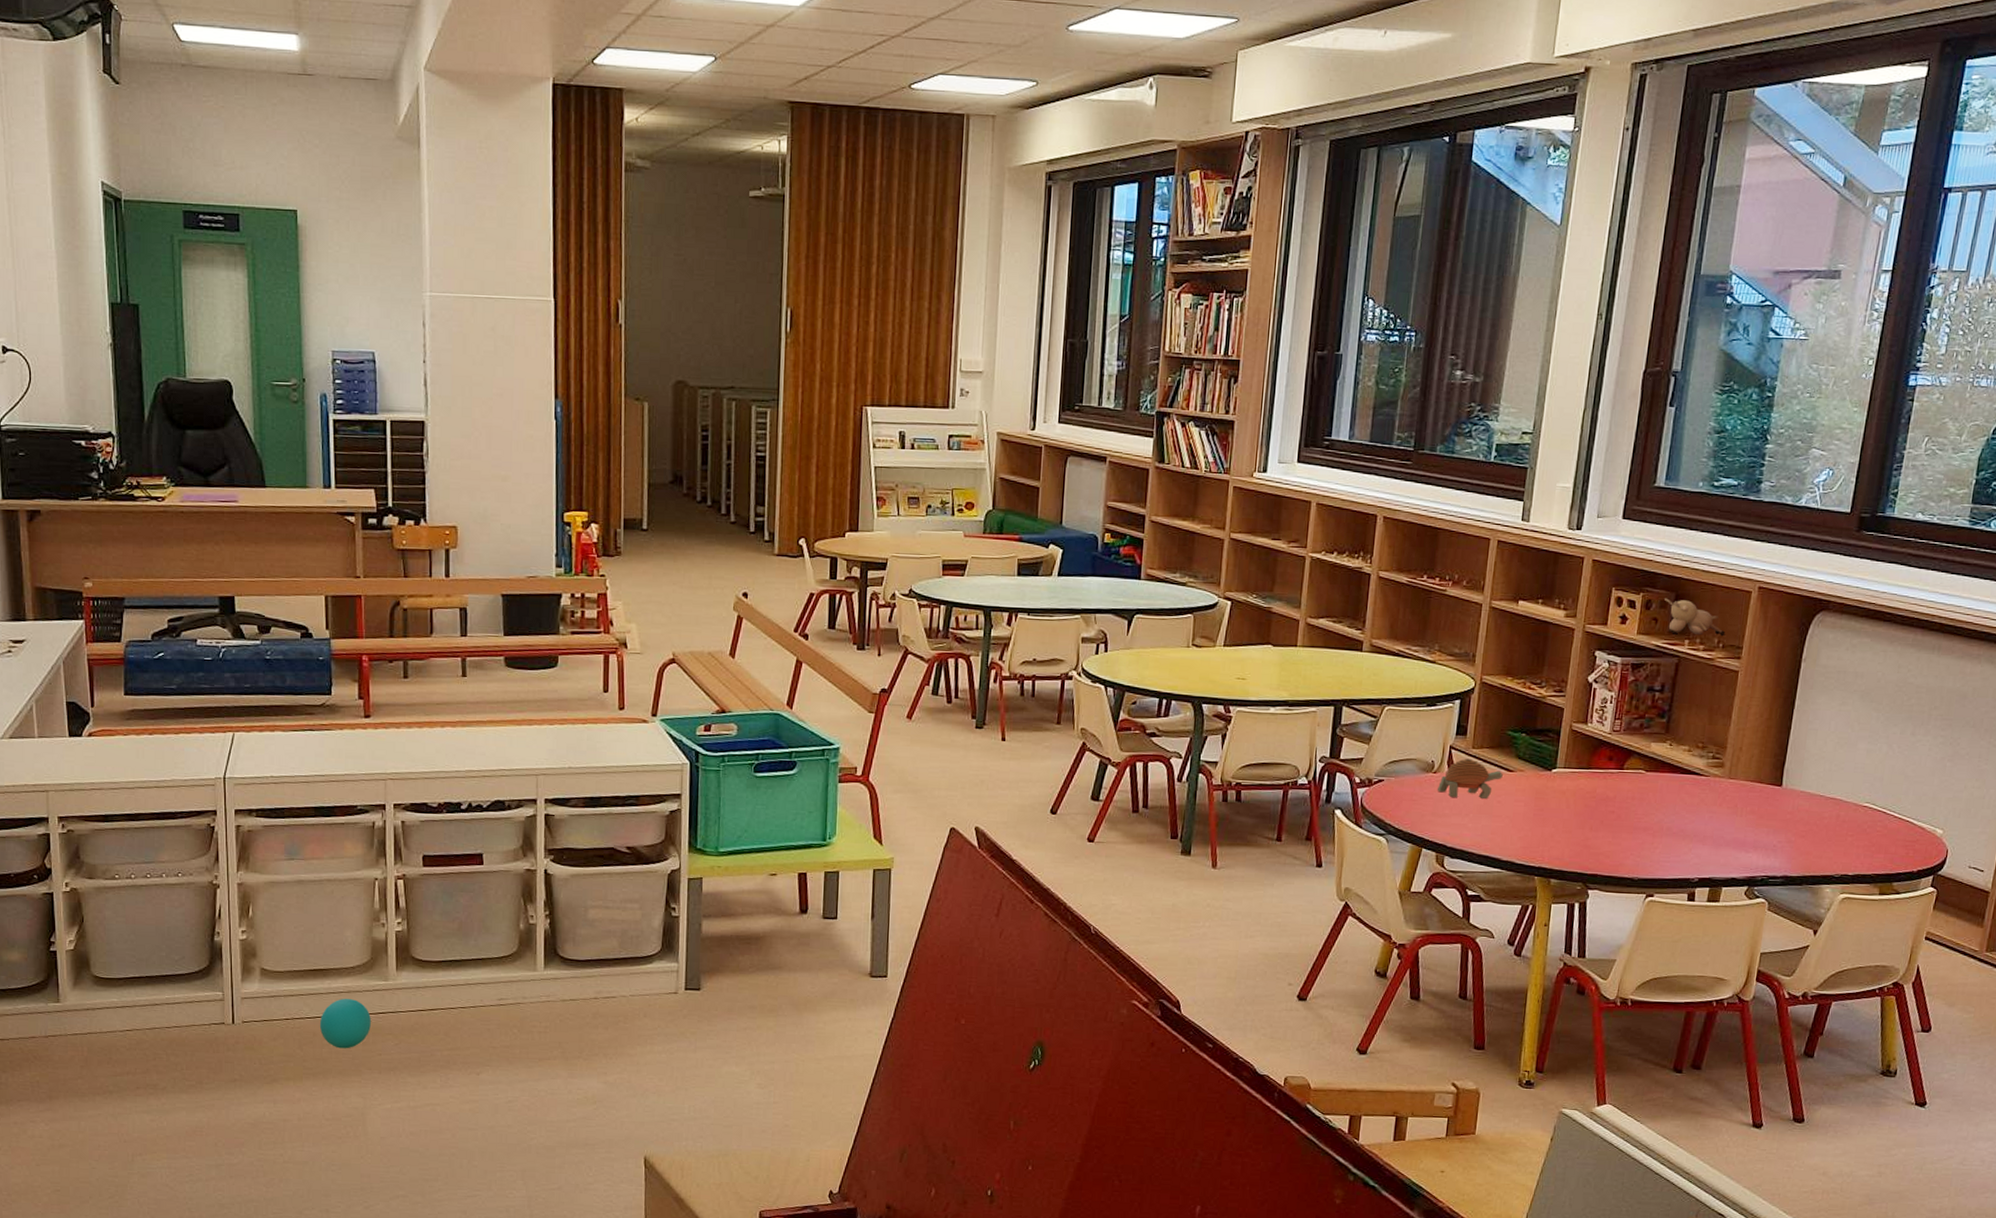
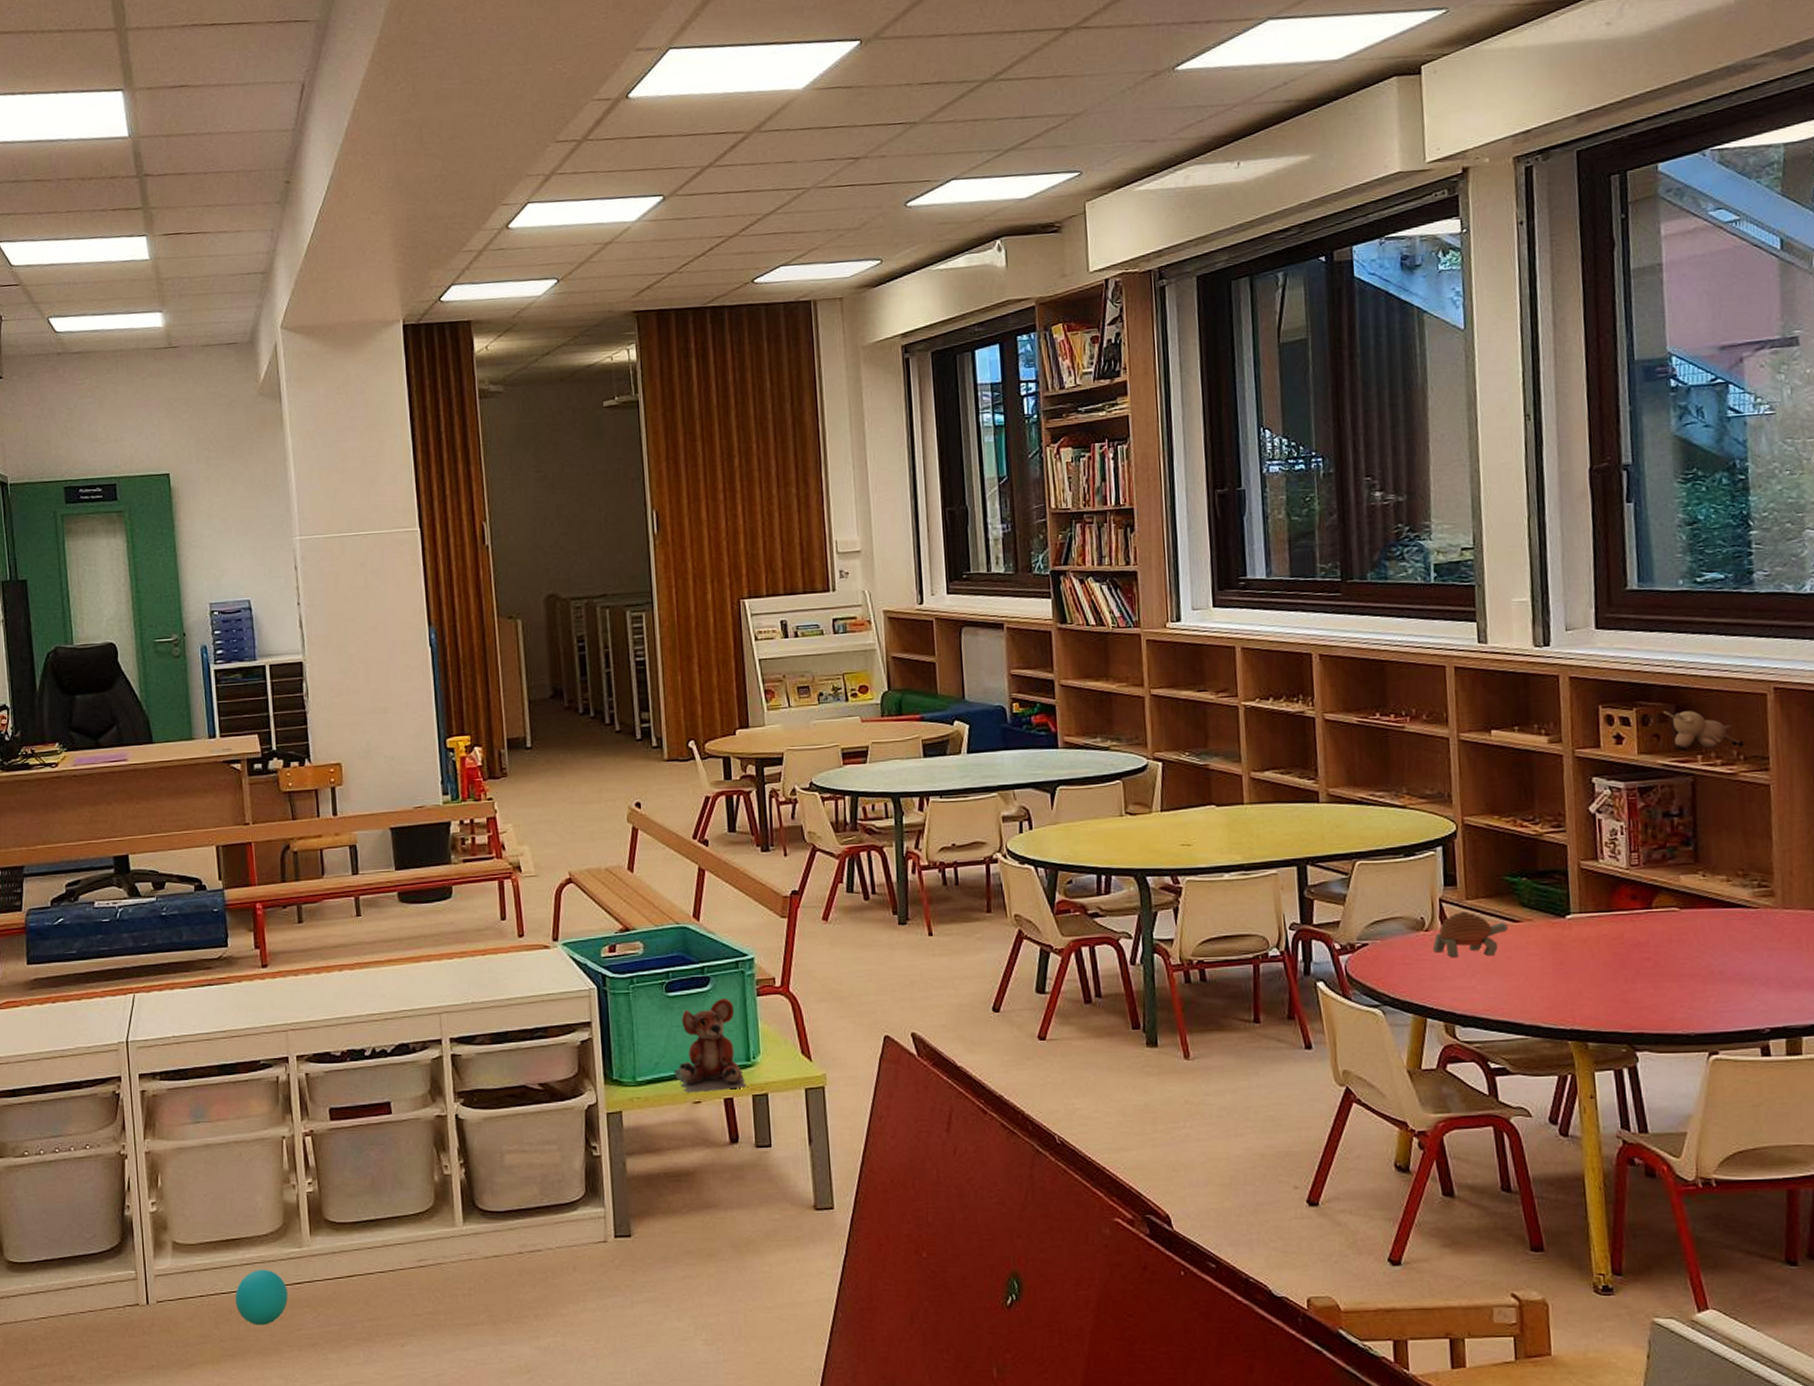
stuffed animal: none [754,782,821,866] -> present [673,997,748,1093]

